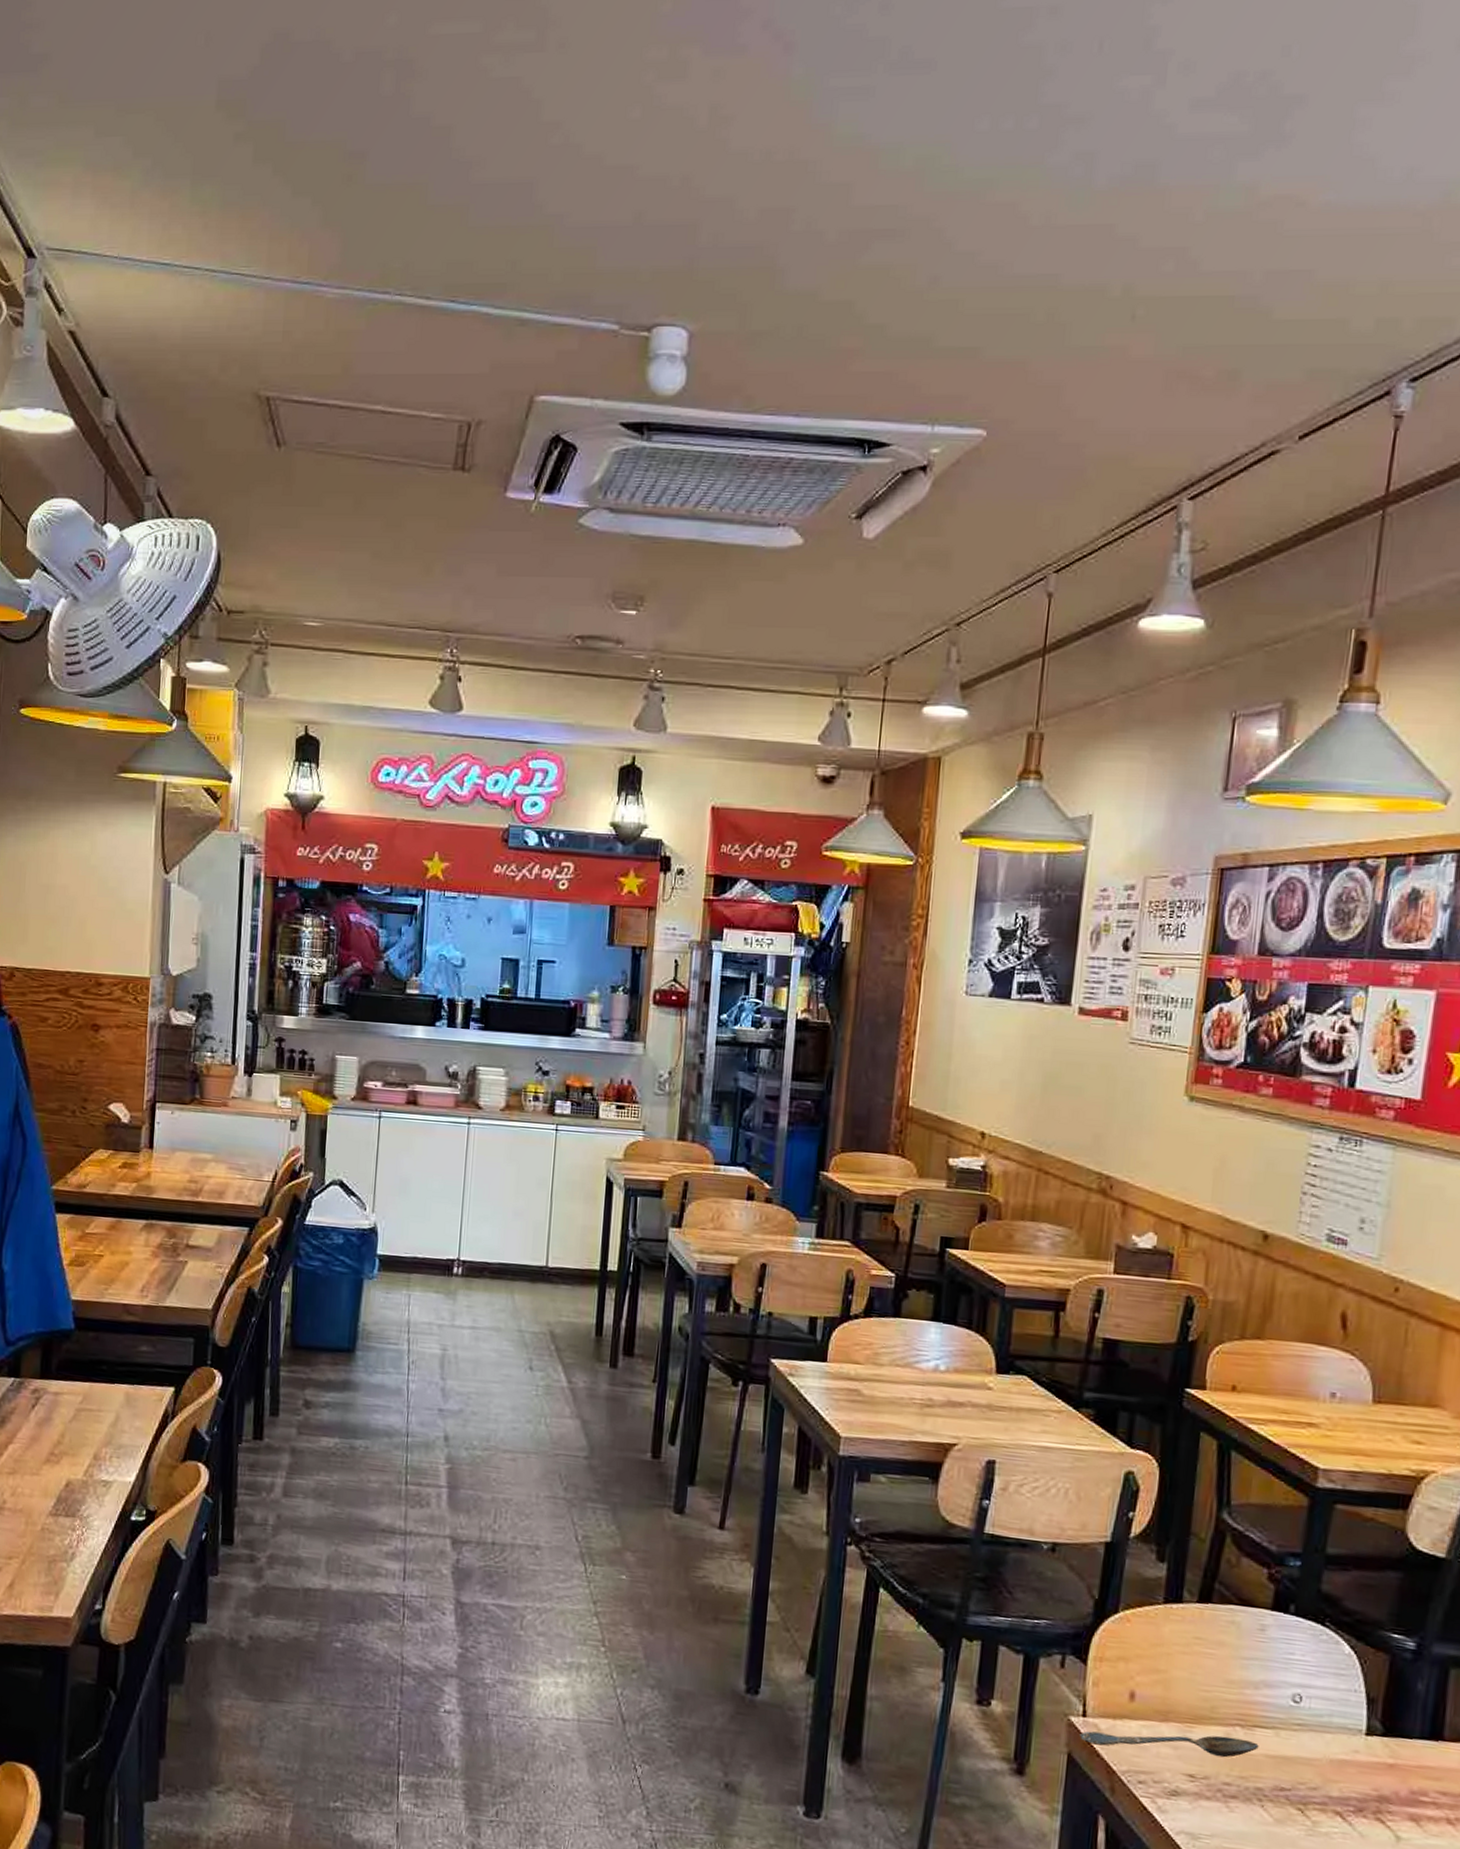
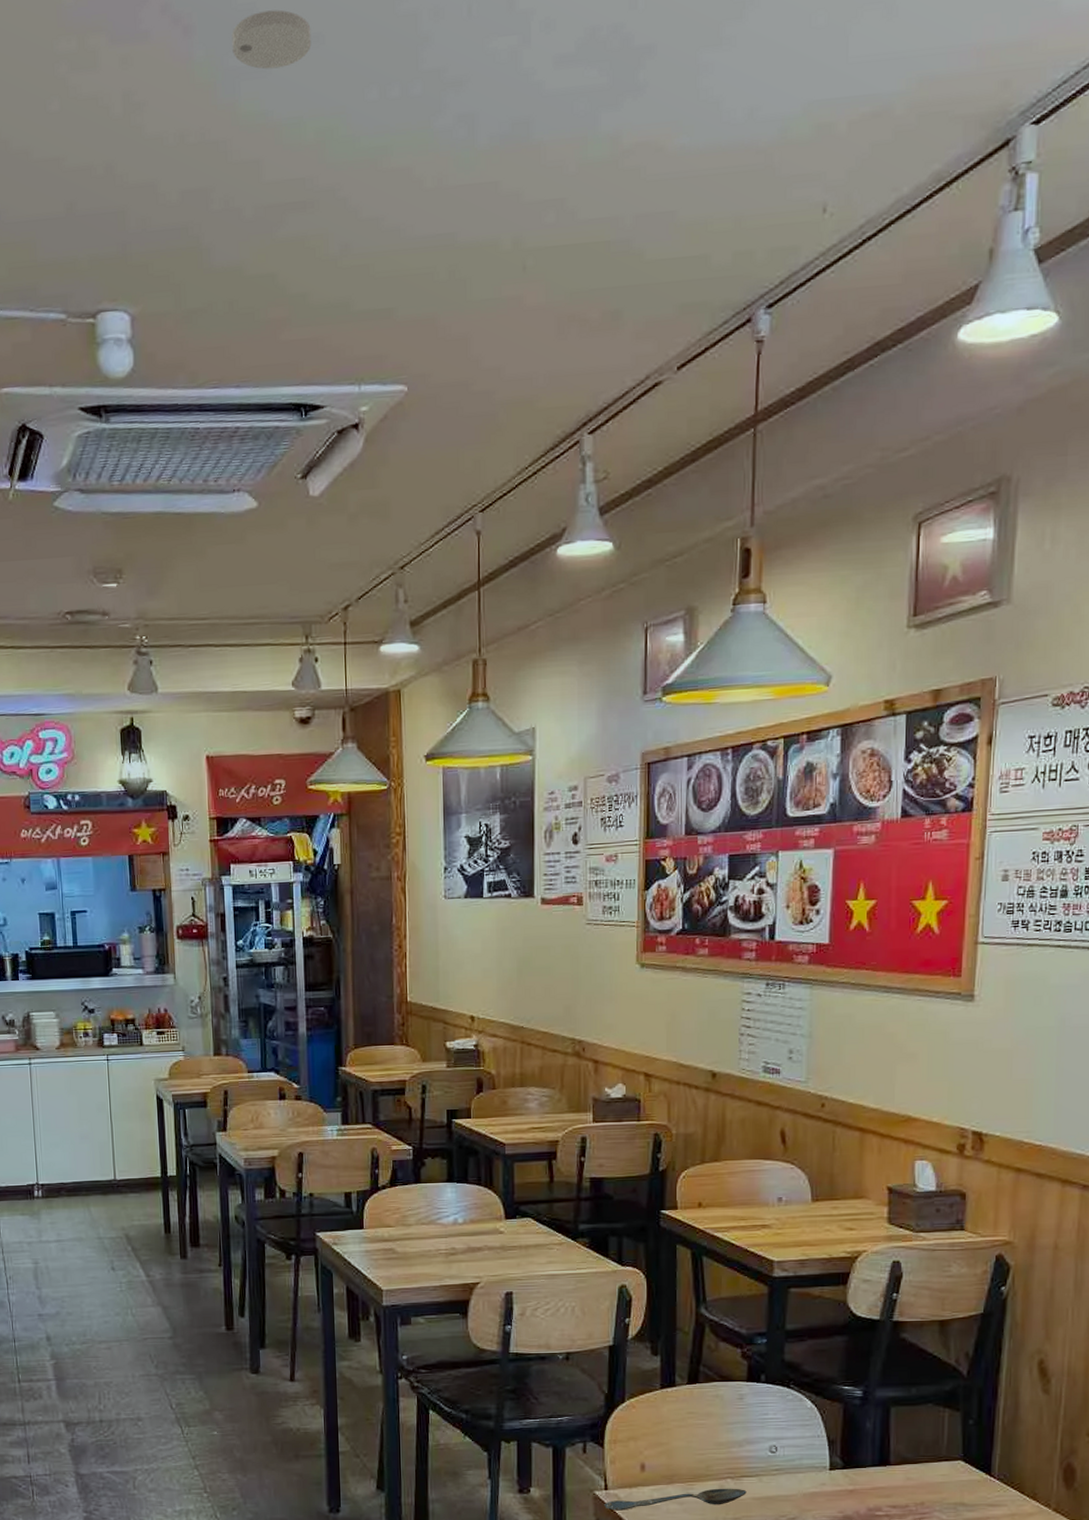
smoke detector: none [834,33,923,92] -> present [232,9,312,70]

